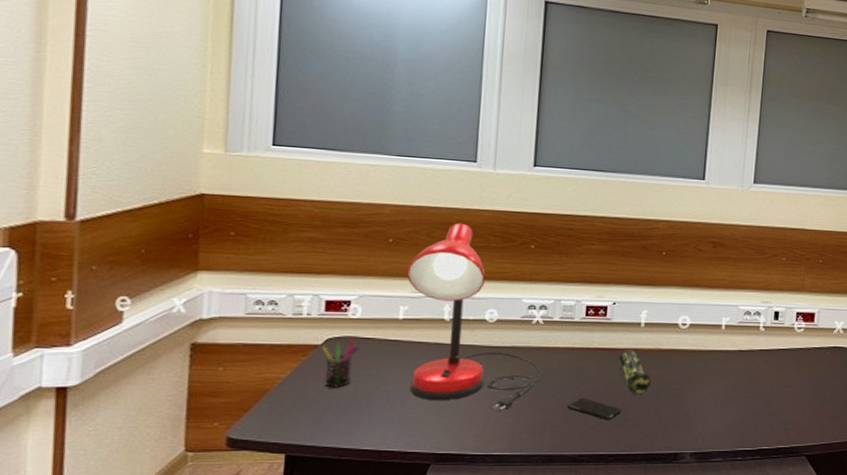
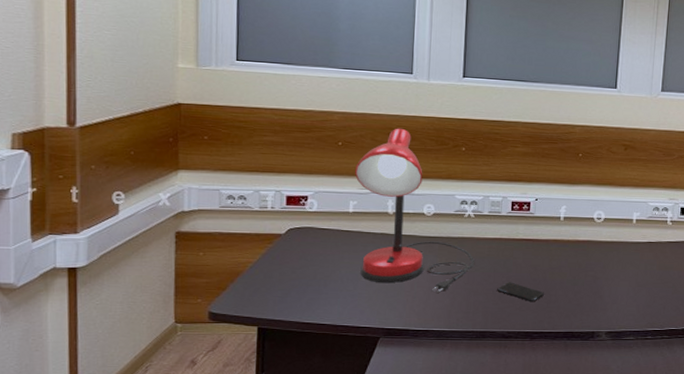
pen holder: present [322,339,359,388] -> none [285,229,316,271]
pencil case: present [617,350,651,394] -> none [540,240,570,280]

